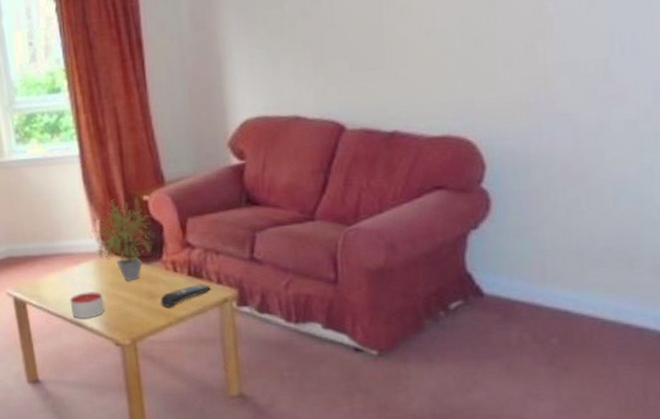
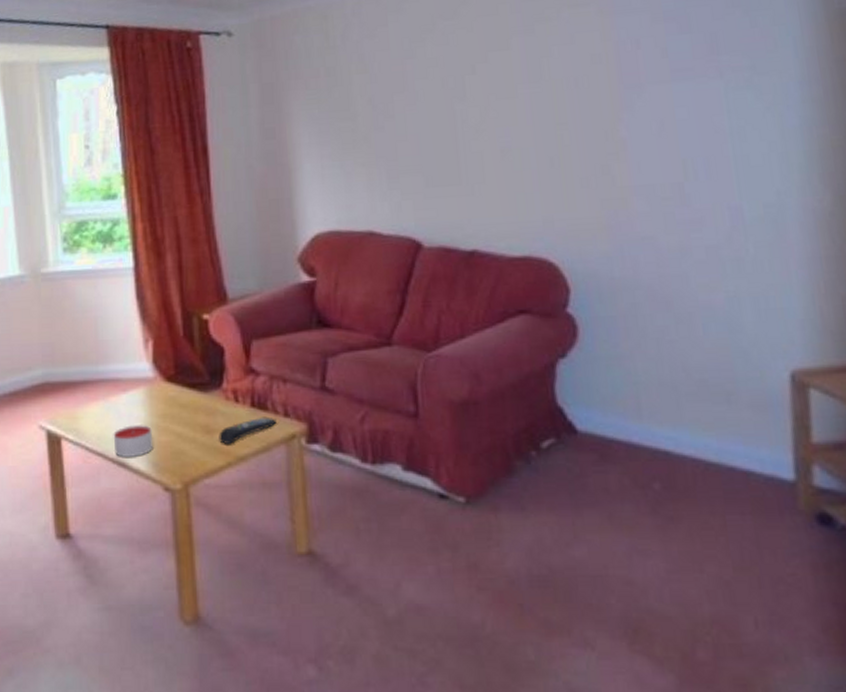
potted plant: present [91,199,155,282] -> none [142,317,215,414]

